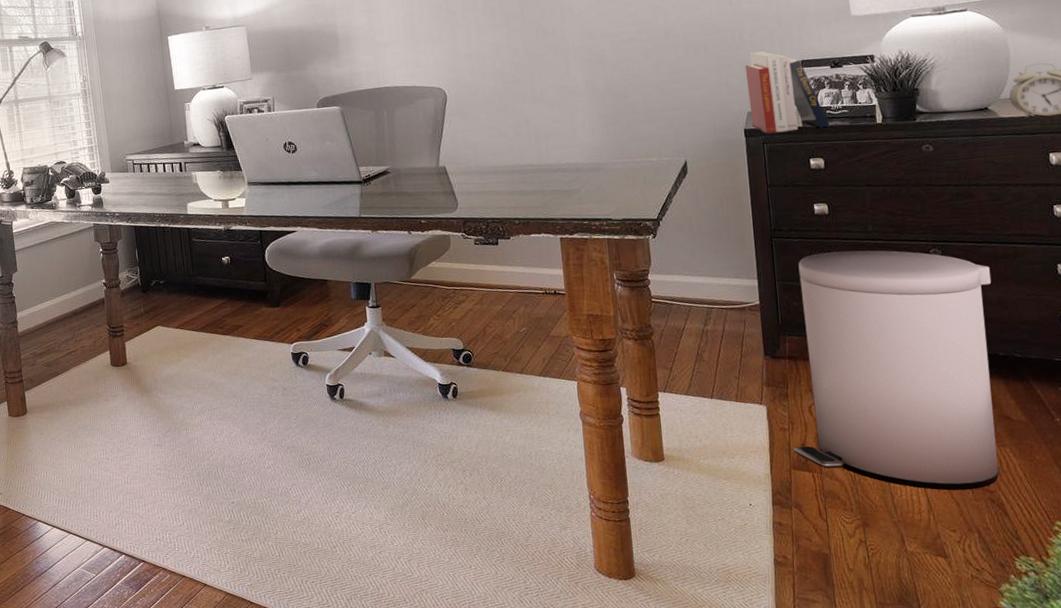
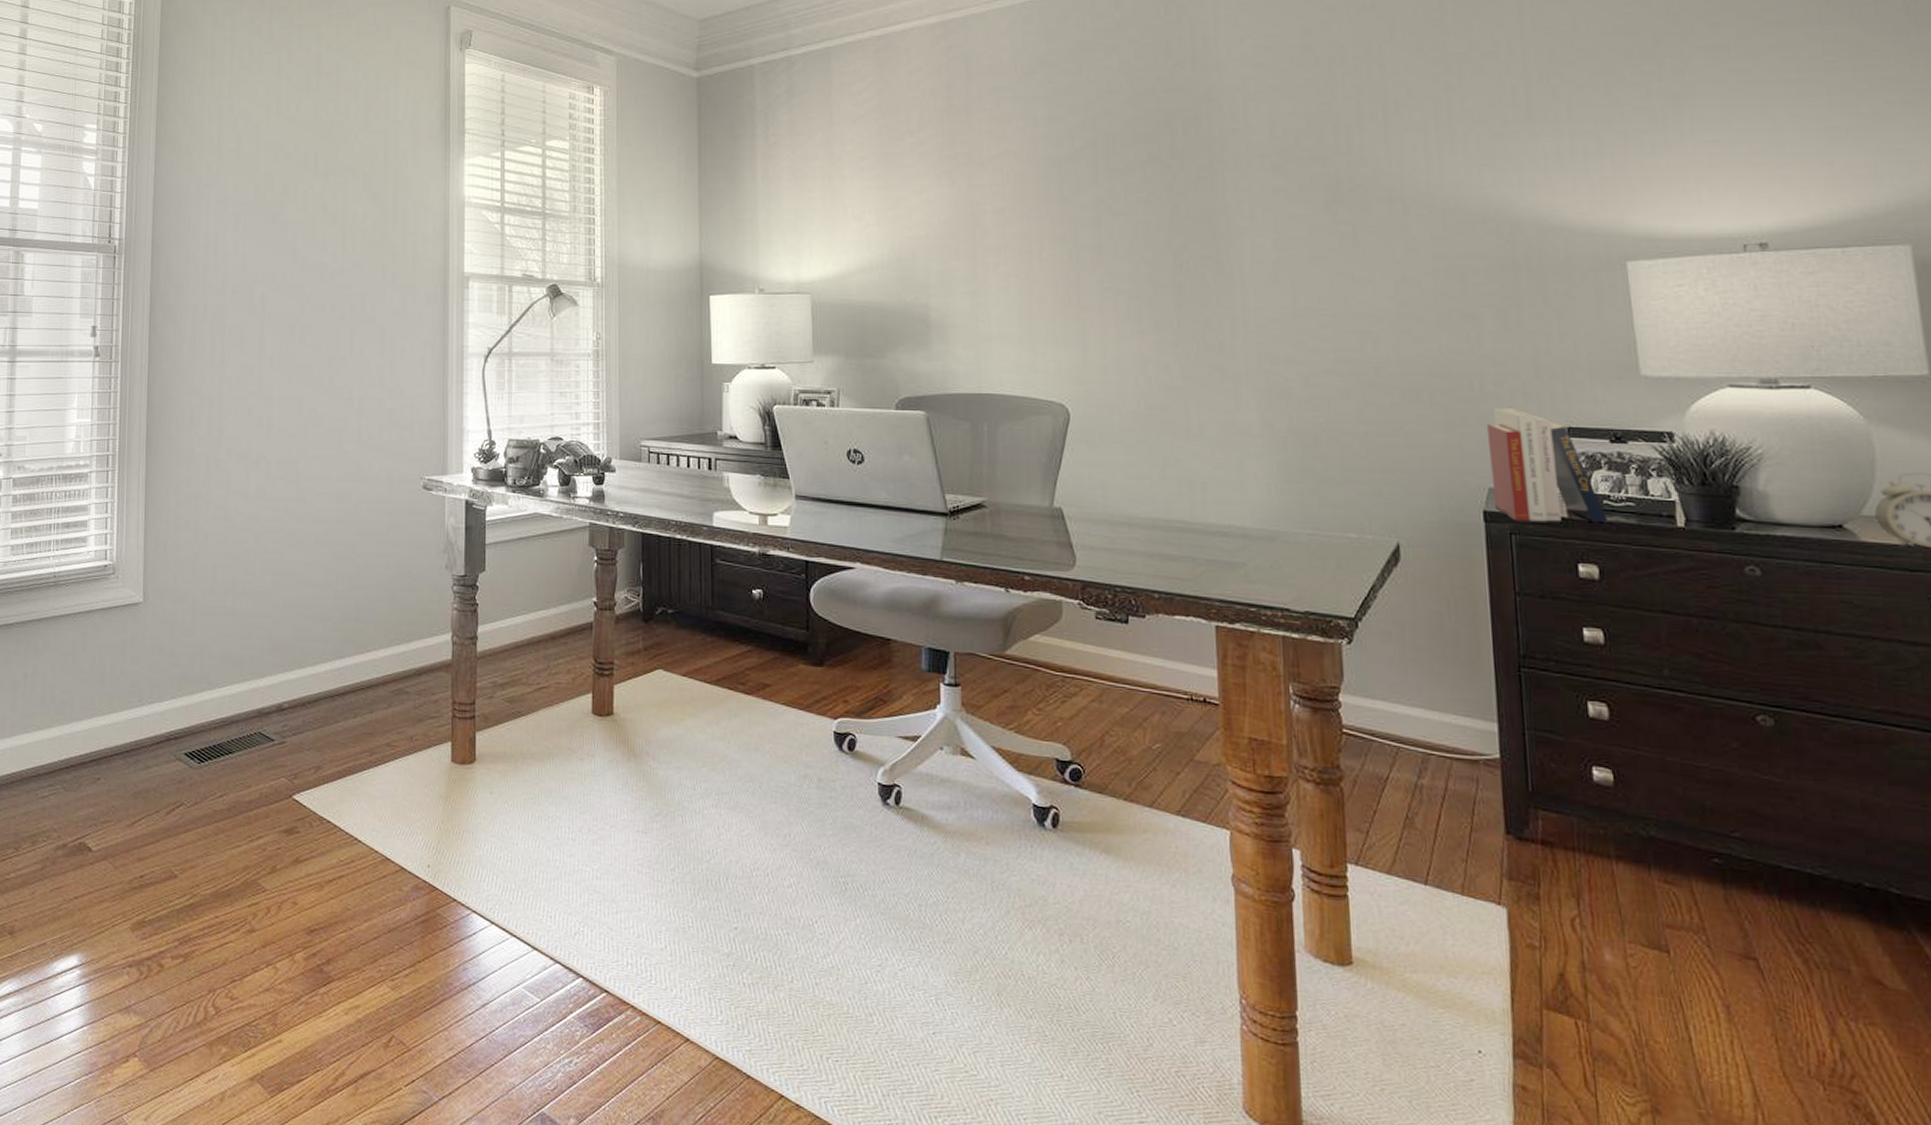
pedal bin: present [793,250,1000,490] -> none [1546,698,1867,1084]

